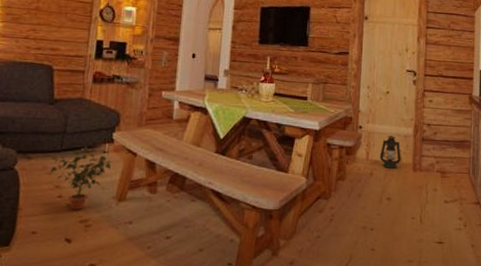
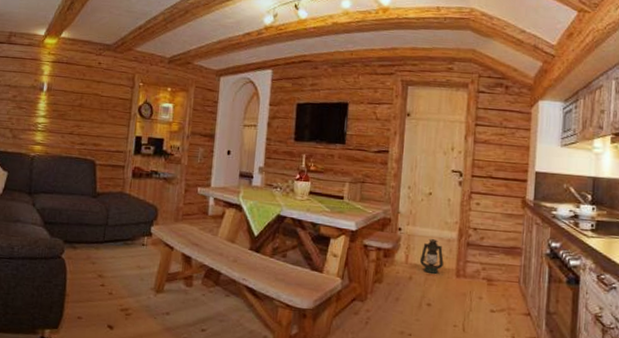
potted plant: present [49,146,113,210] -> none [93,238,151,299]

